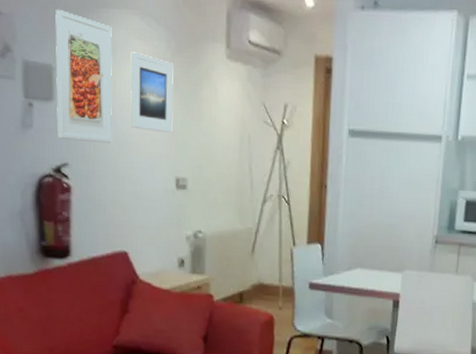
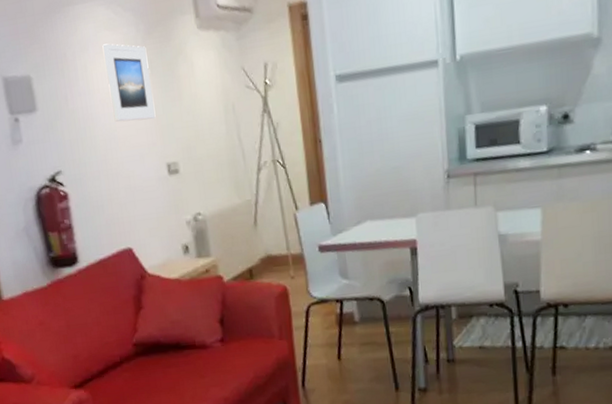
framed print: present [55,10,112,144] -> none [24,18,99,148]

